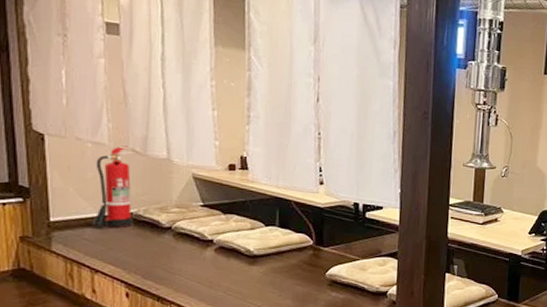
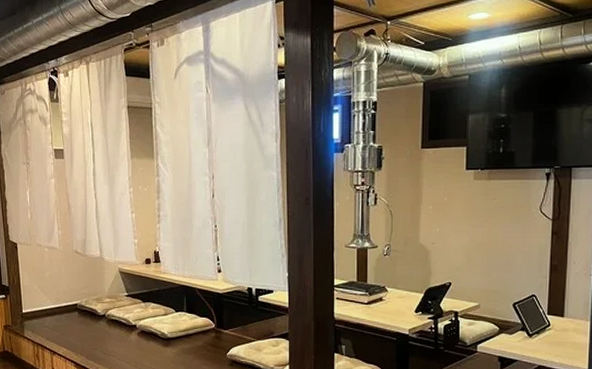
fire extinguisher: present [92,145,135,228] -> none [50,248,79,317]

